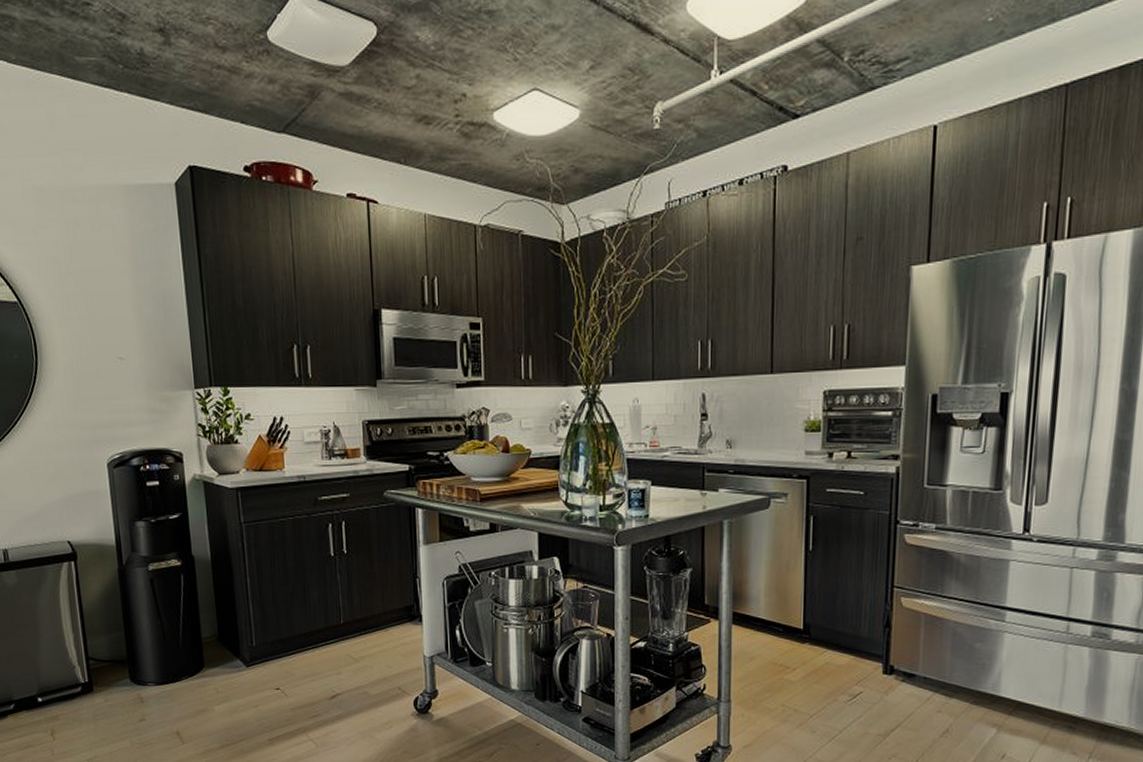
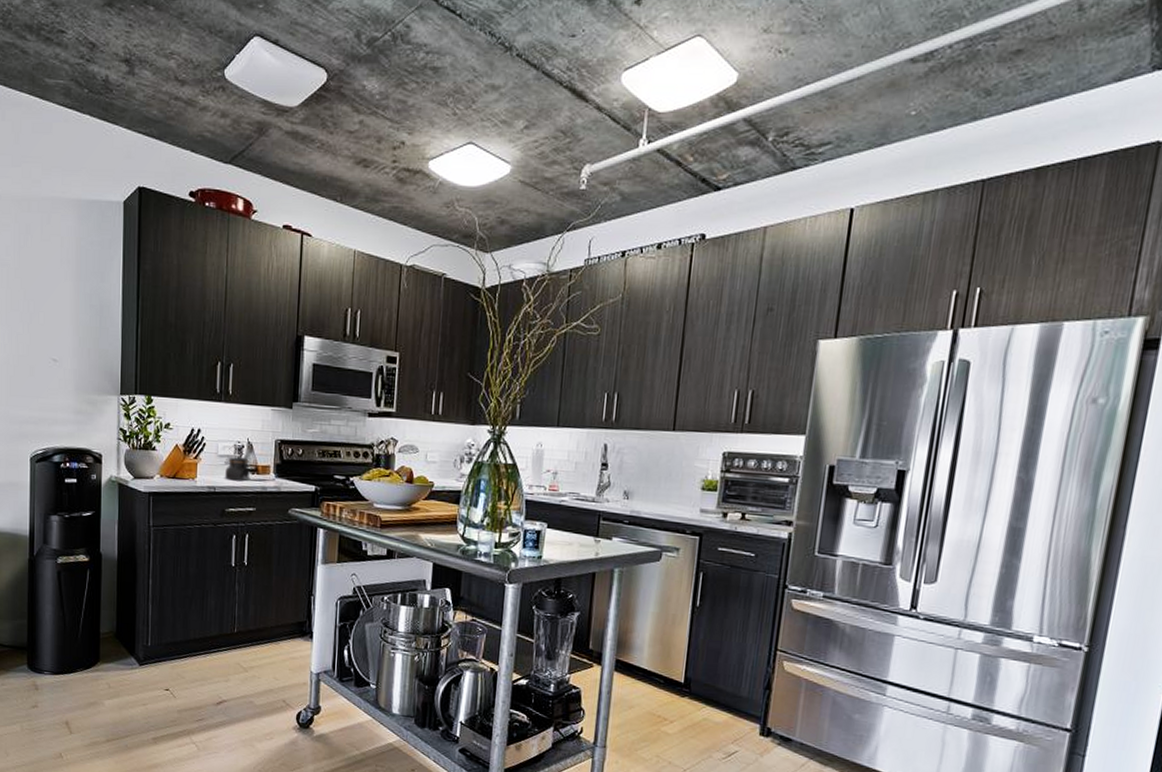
jar: none [312,442,341,468] -> present [224,456,251,482]

